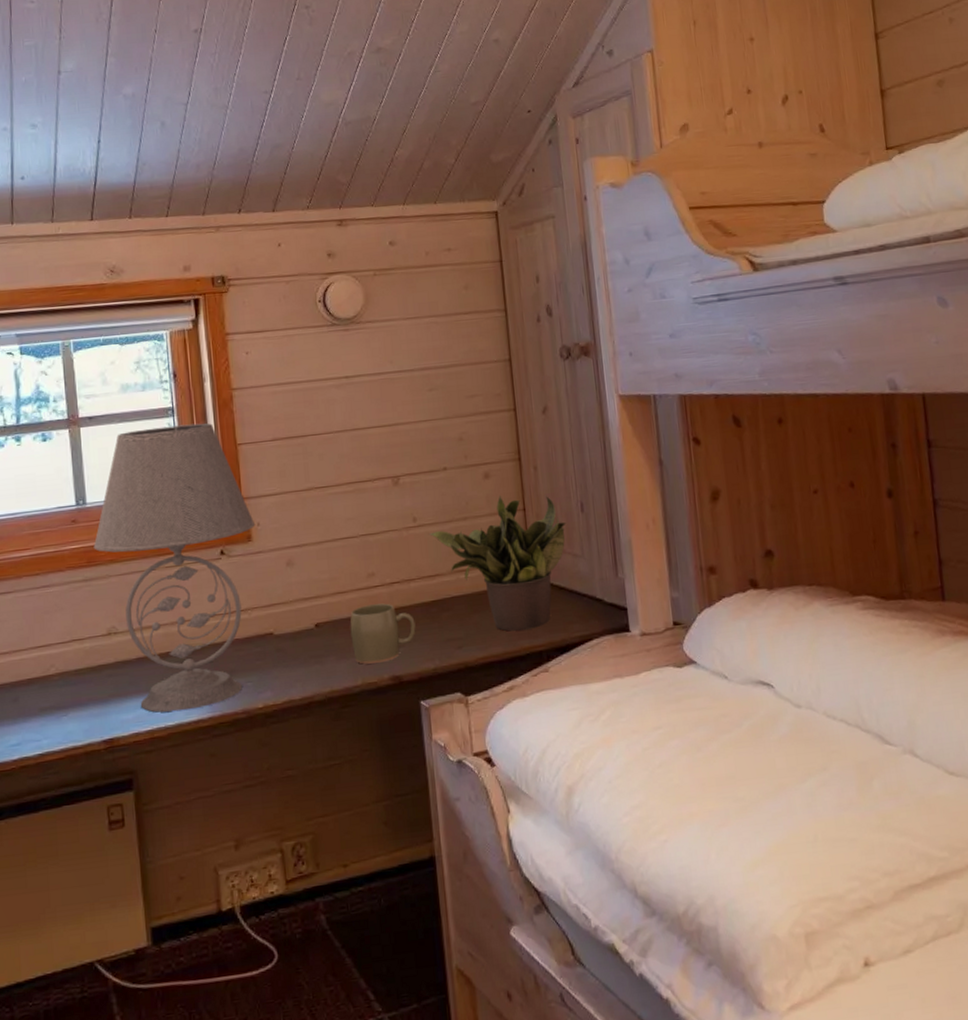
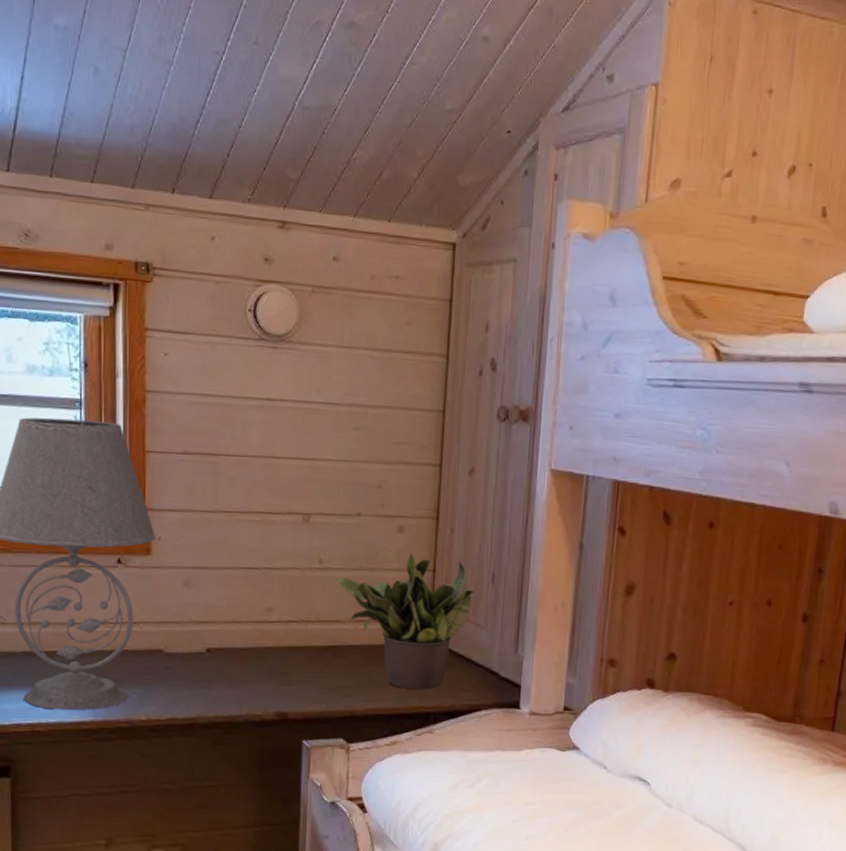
mug: present [350,603,416,664] -> none [241,639,308,697]

